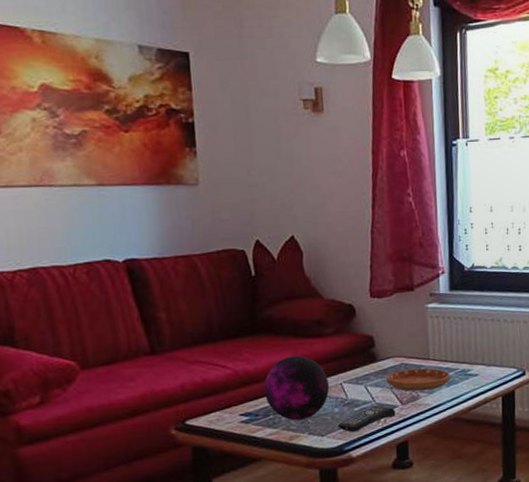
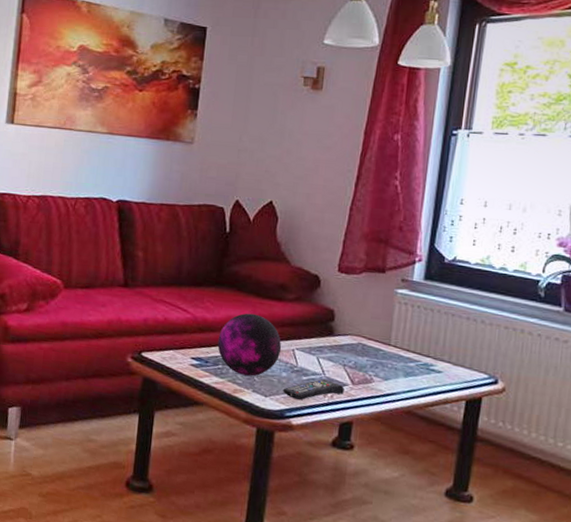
saucer: present [387,368,450,391] -> none [341,349,410,377]

